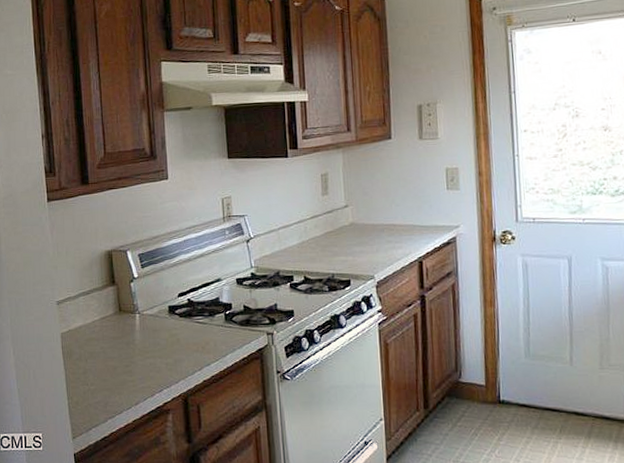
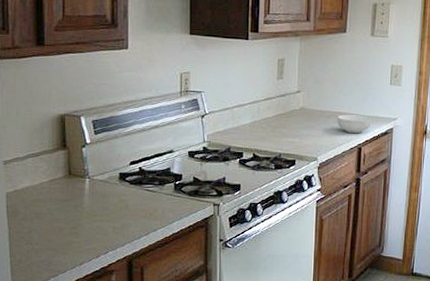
cereal bowl: none [392,225,431,246] -> present [337,115,372,134]

